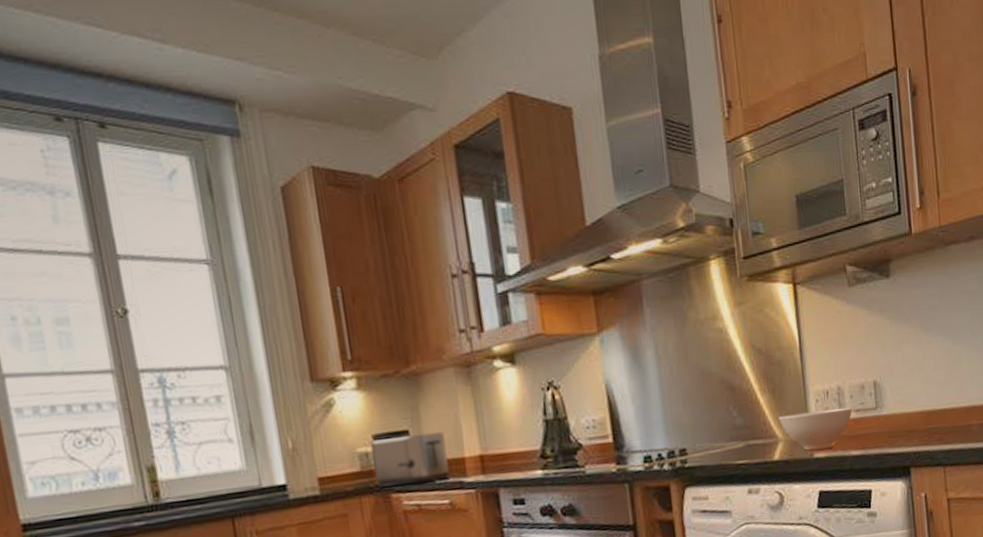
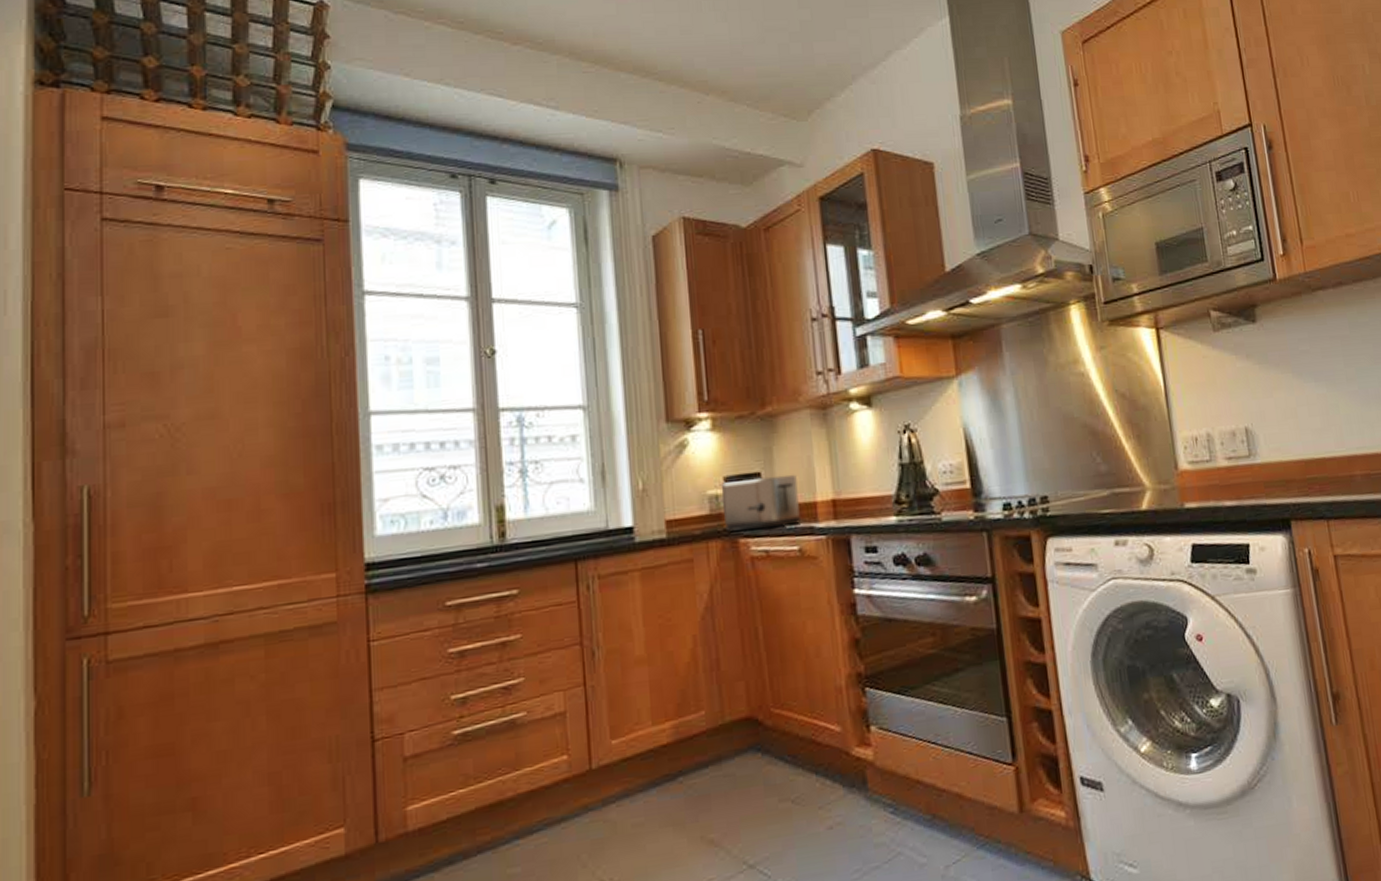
bowl: present [778,407,853,451] -> none [1145,455,1224,501]

